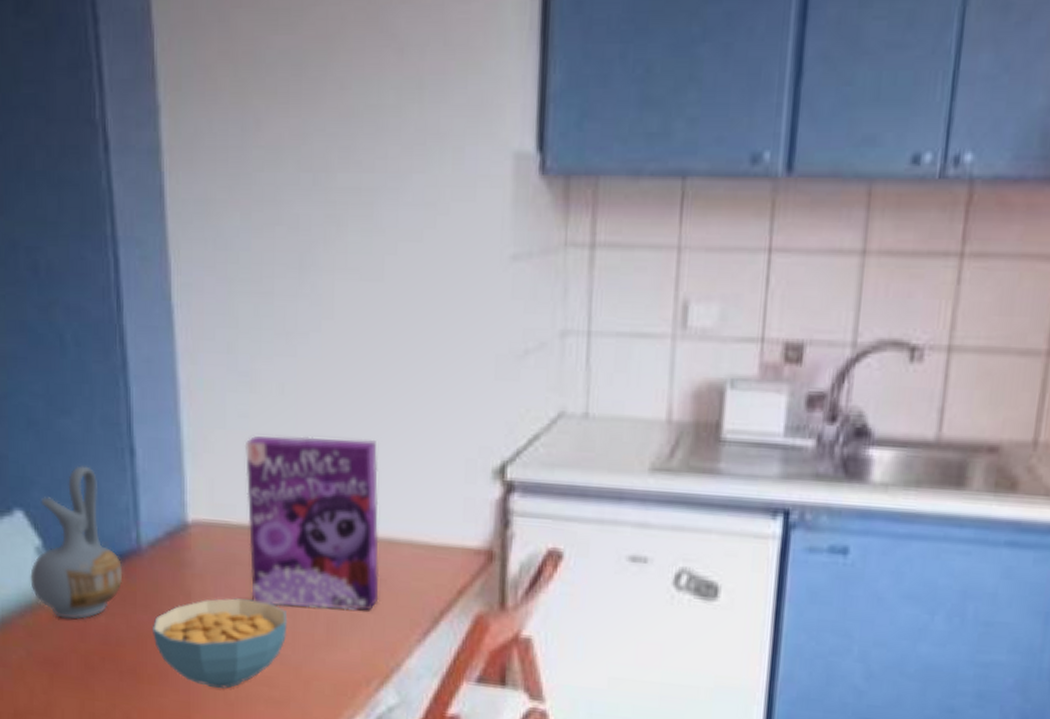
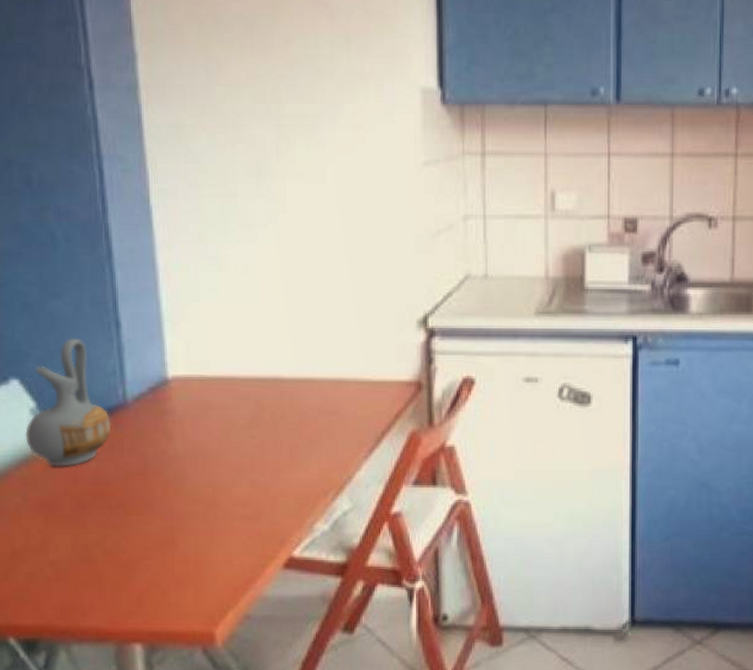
cereal bowl: present [153,598,288,689] -> none [139,436,257,512]
cereal box: present [244,436,380,611] -> none [215,304,332,439]

